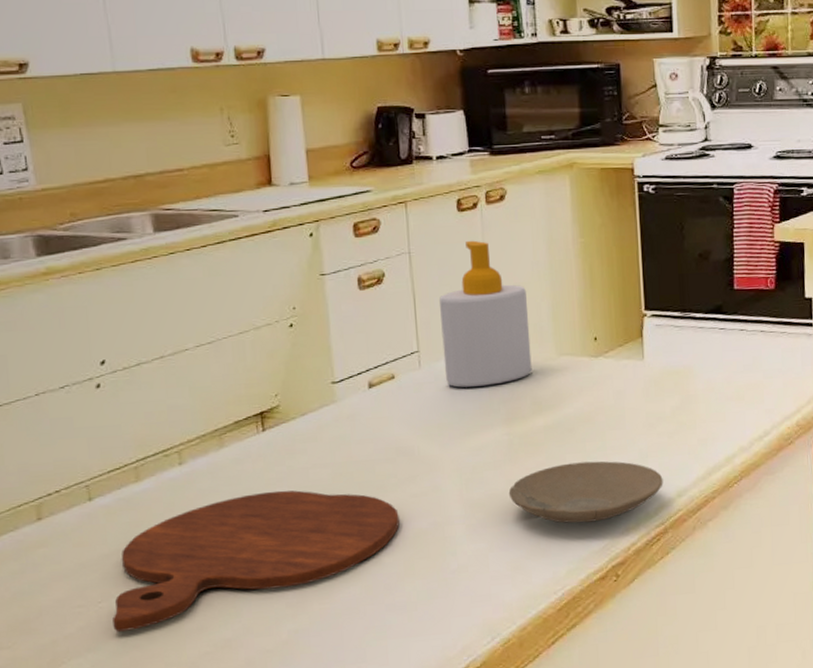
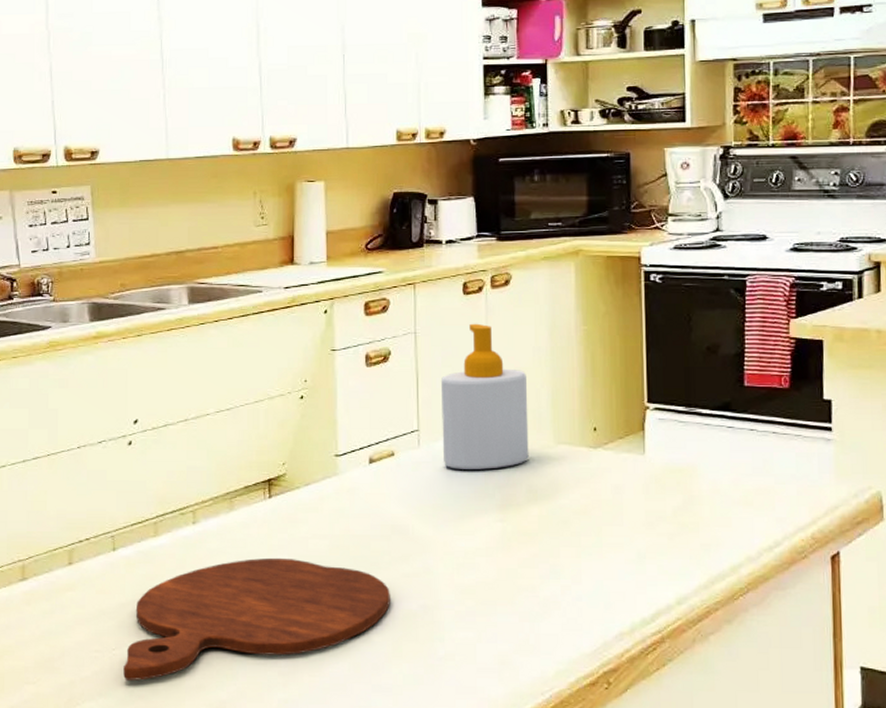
plate: present [508,461,663,524] -> none [499,557,662,622]

